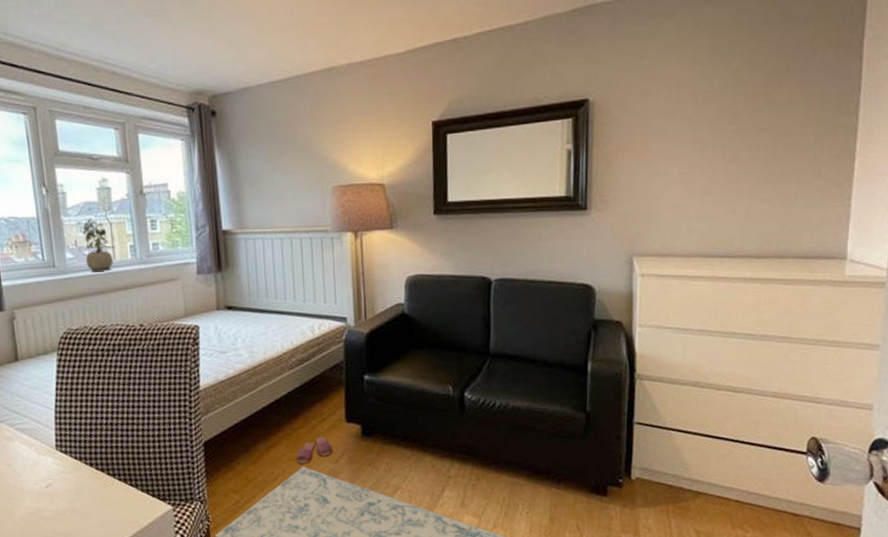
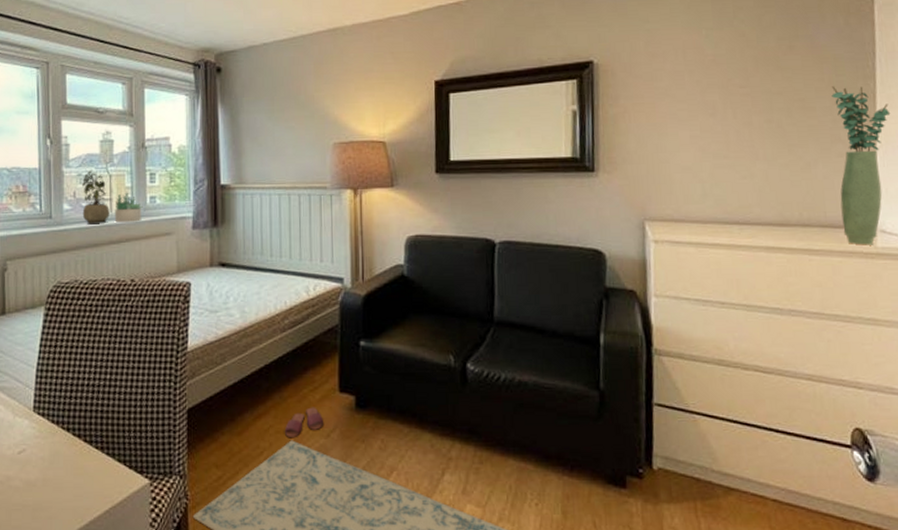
succulent plant: none [118,239,146,270] -> present [114,192,143,223]
vase: none [815,121,870,275] -> present [831,86,891,246]

